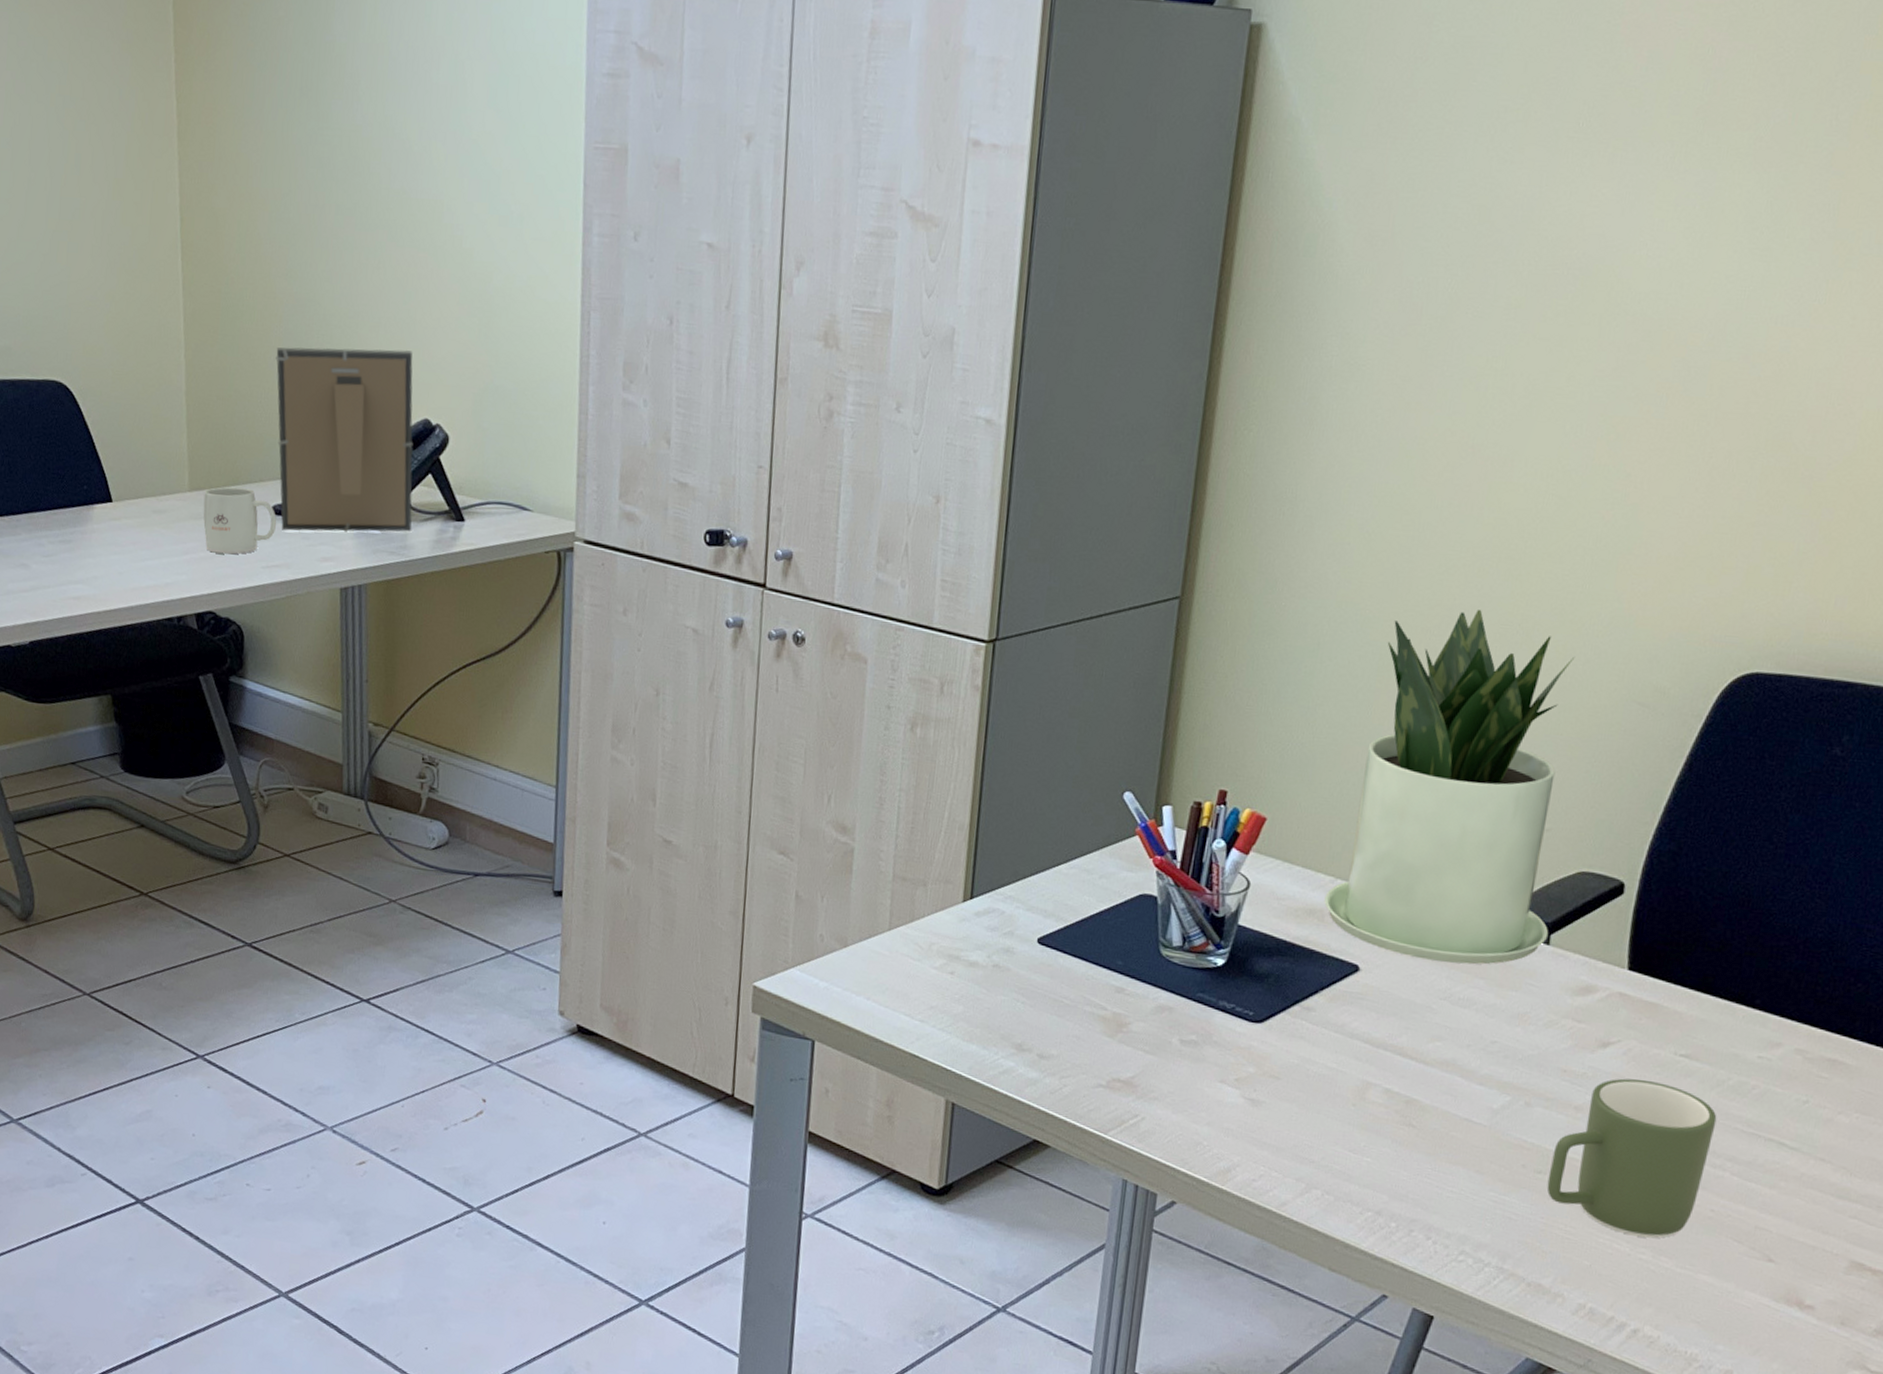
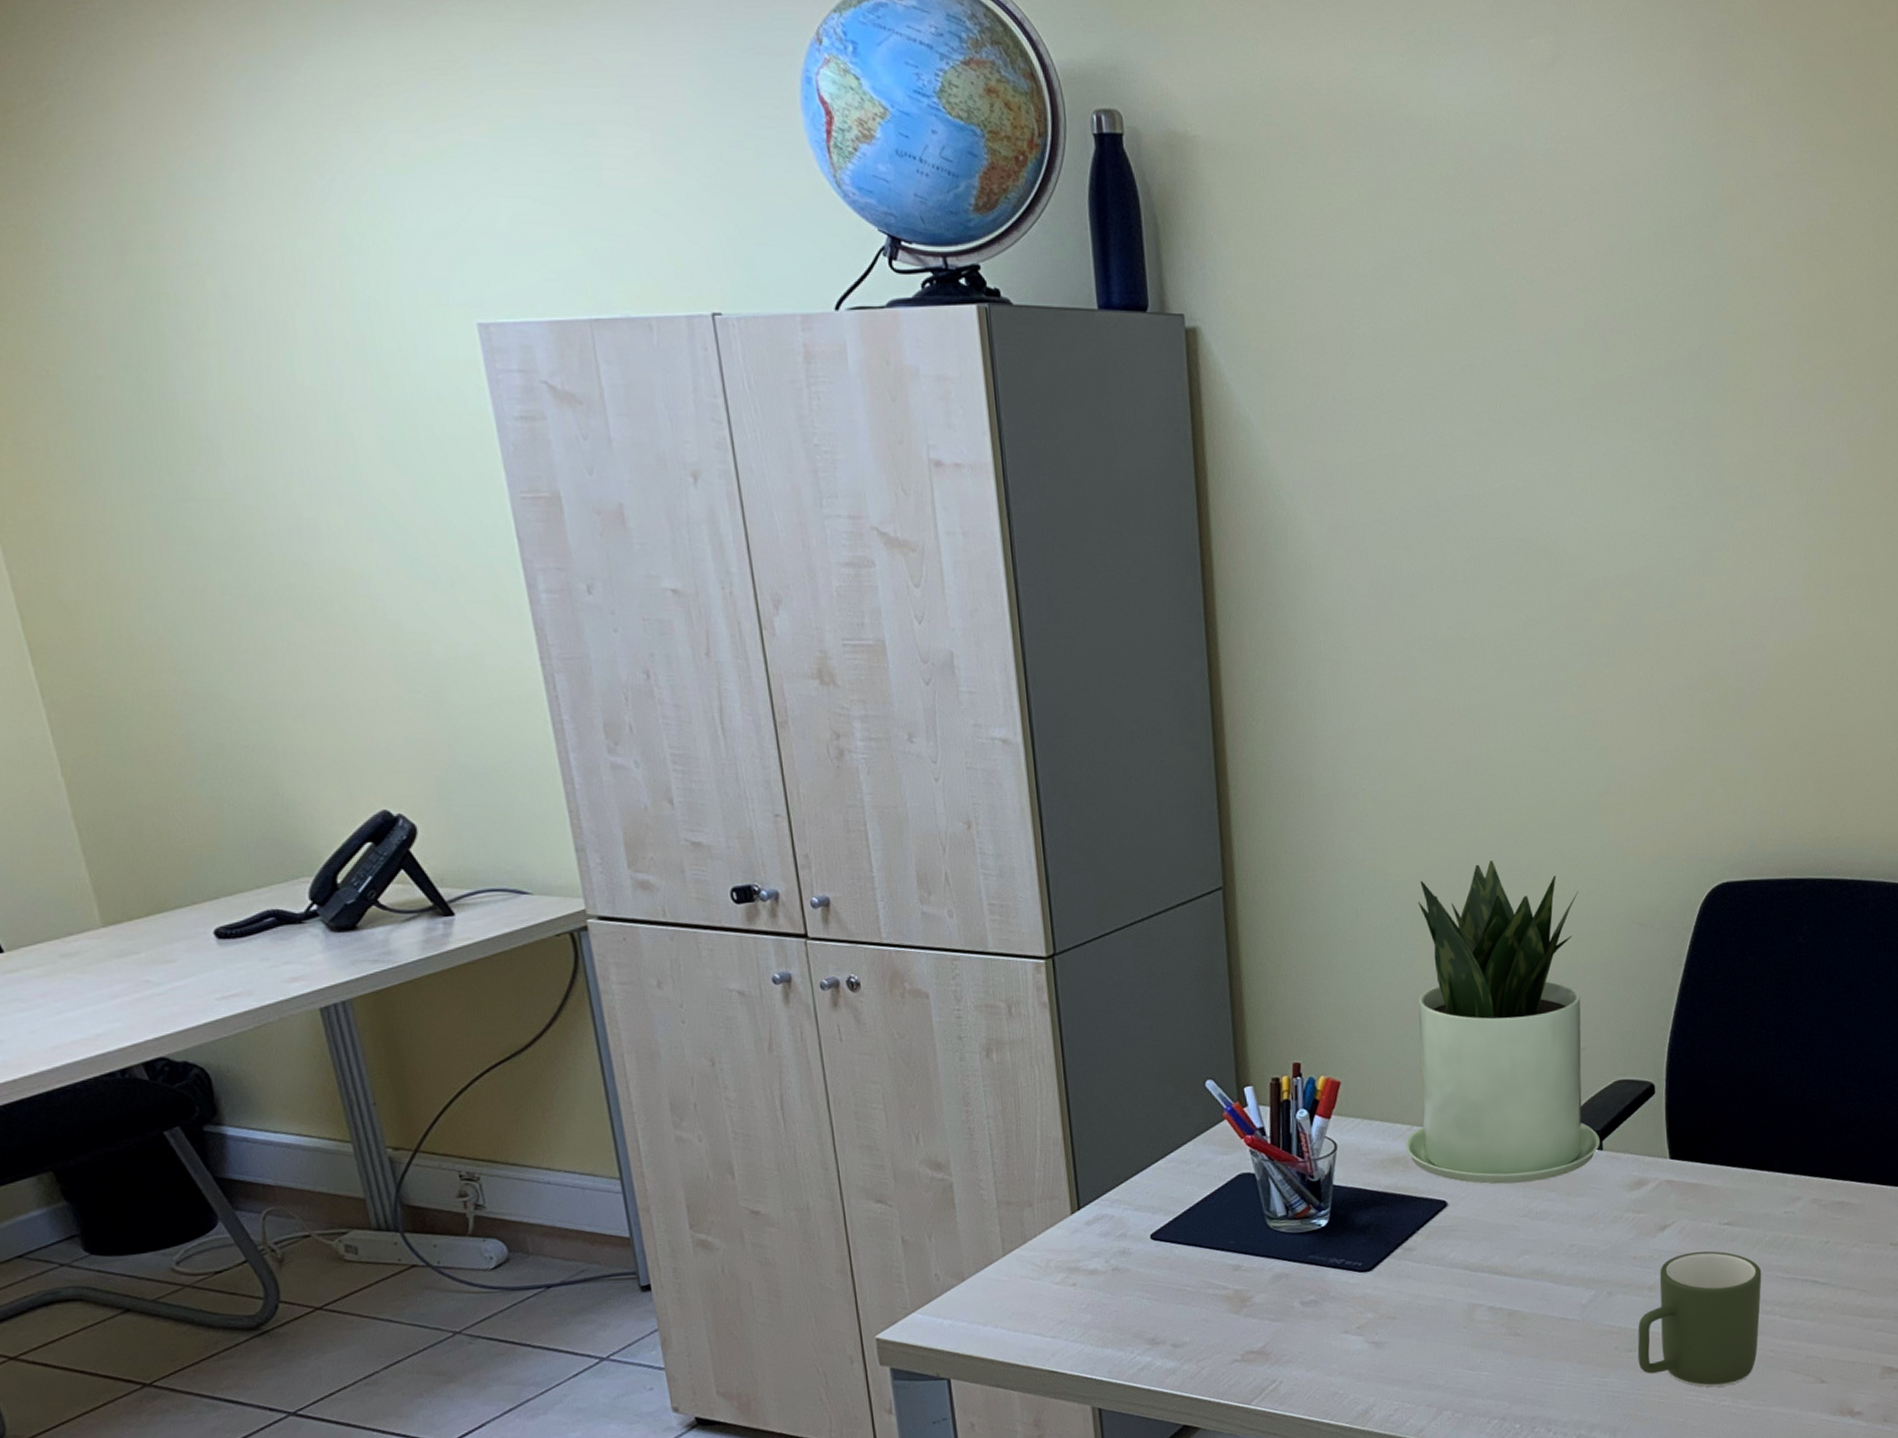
mug: present [203,487,277,555] -> none [123,914,225,992]
picture frame: present [276,347,414,532] -> none [180,738,394,955]

